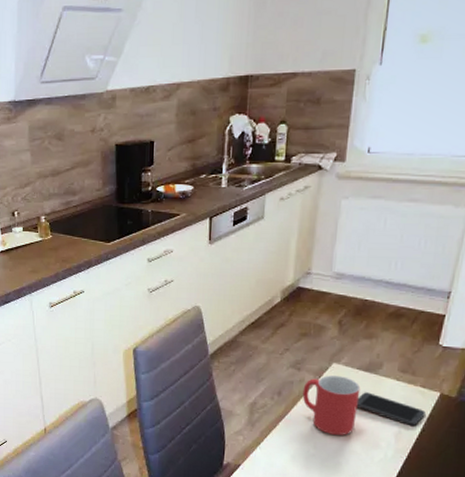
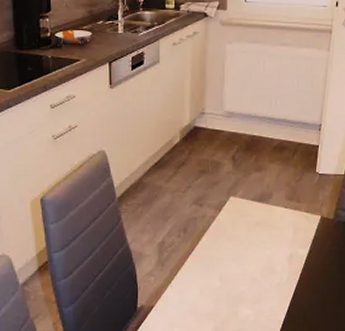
mug: present [302,375,361,436] -> none [206,208,256,266]
cell phone: present [356,392,426,427] -> none [253,221,311,249]

